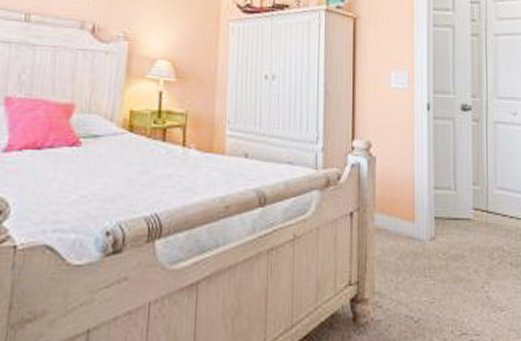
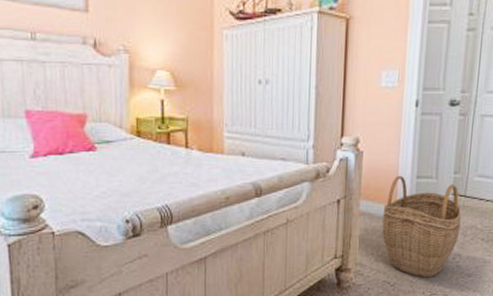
woven basket: none [400,185,486,312] -> present [381,175,462,278]

